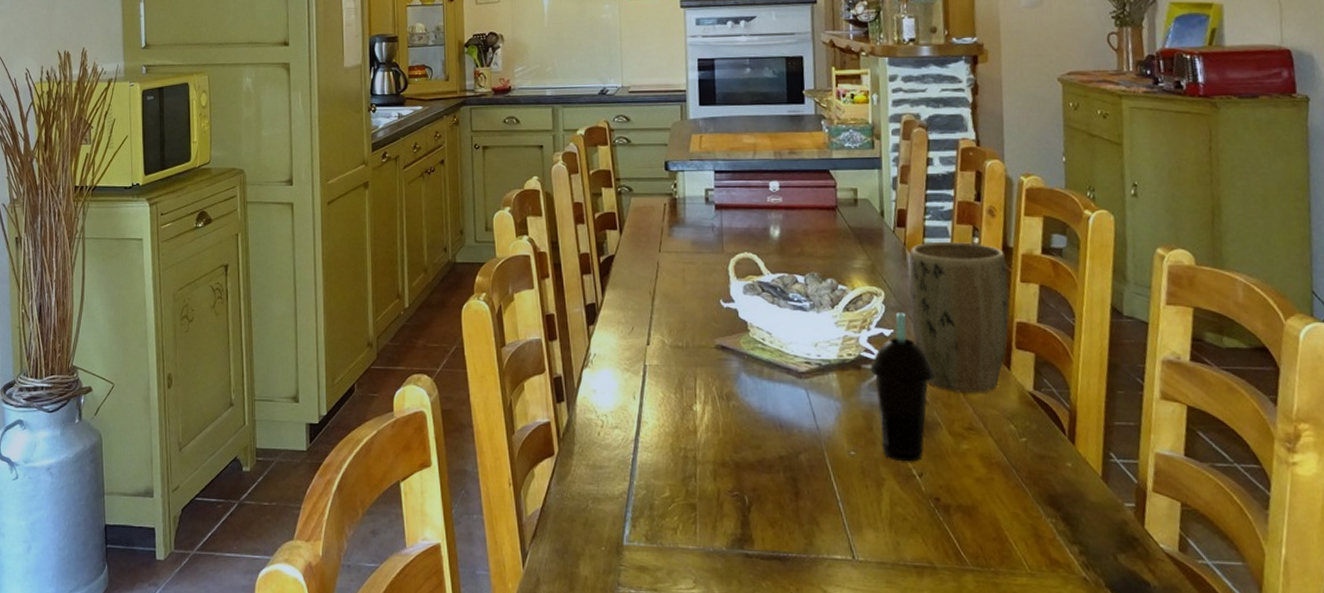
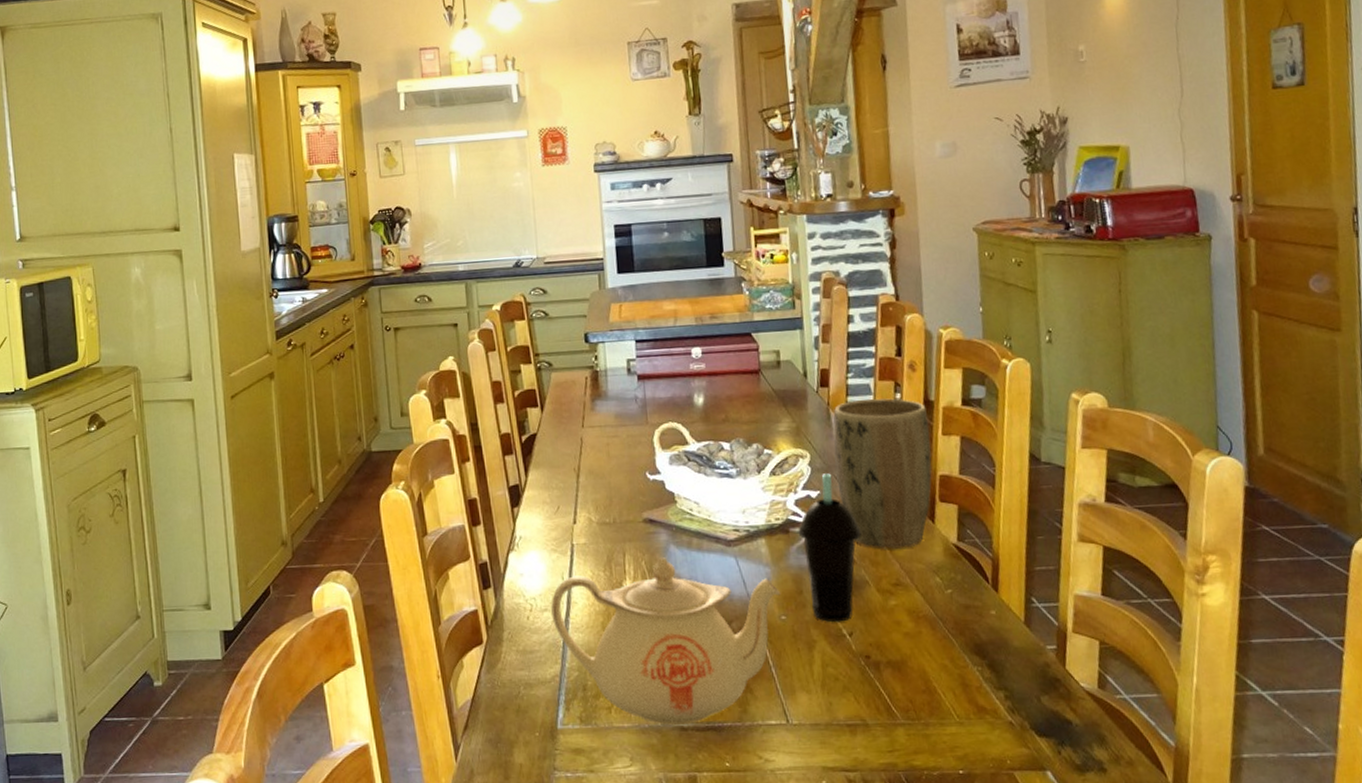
teapot: none [622,384,851,552] -> present [551,557,781,725]

